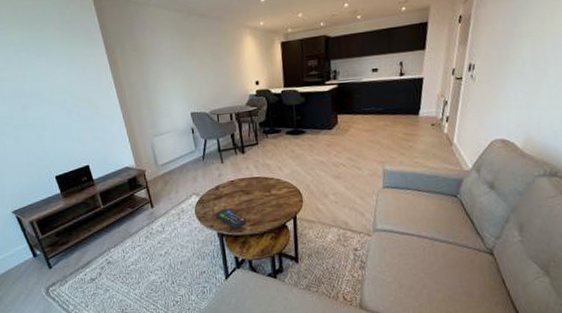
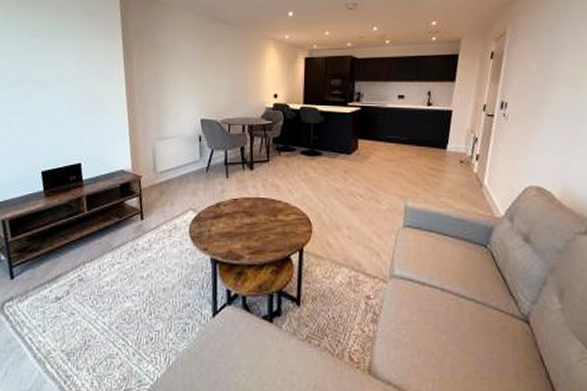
remote control: present [215,208,247,229] -> none [212,230,246,256]

